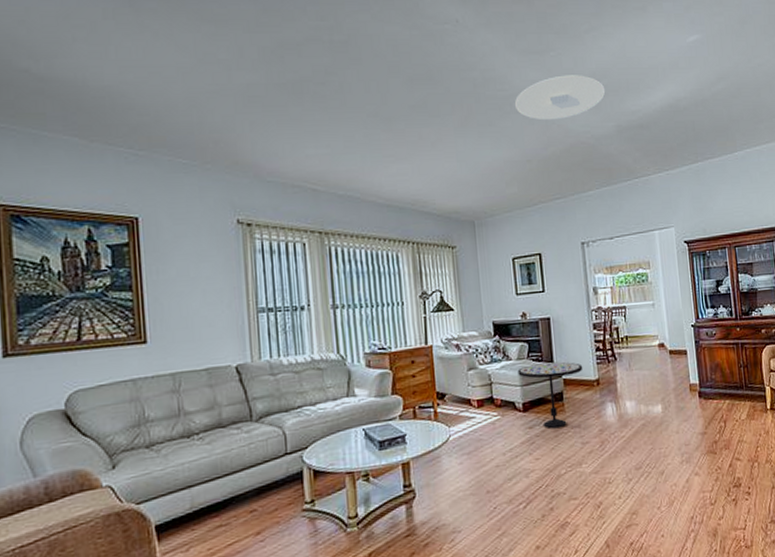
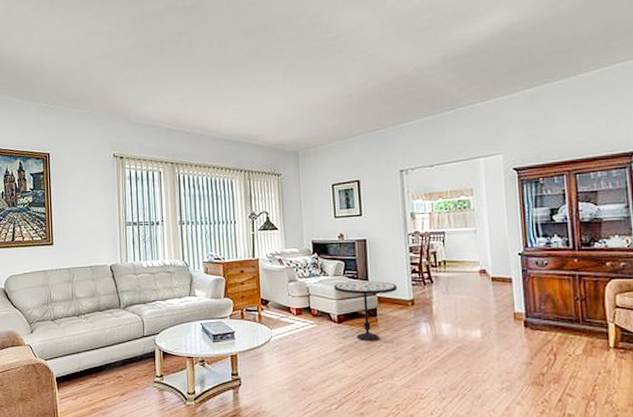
ceiling light: present [514,75,606,121] -> none [338,11,431,58]

